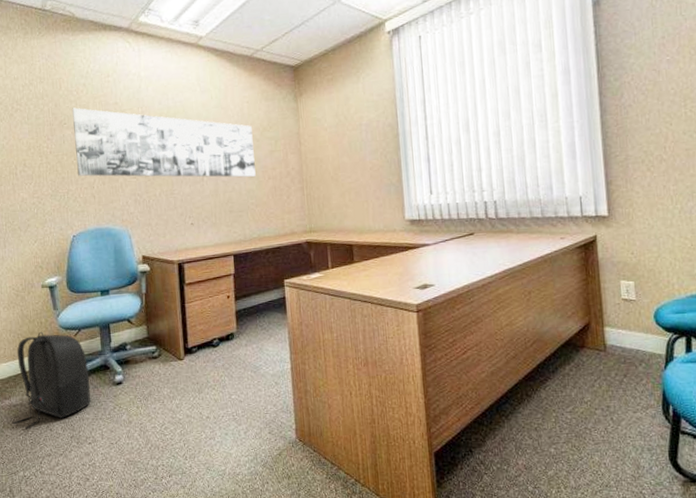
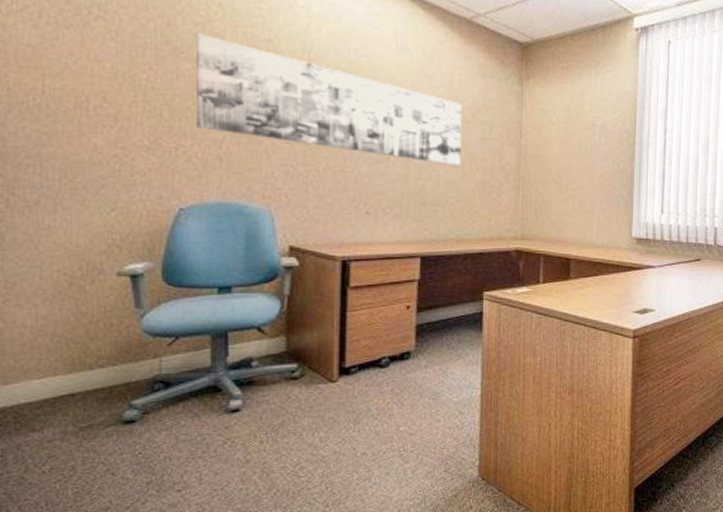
backpack: present [12,331,91,429] -> none [43,337,187,473]

